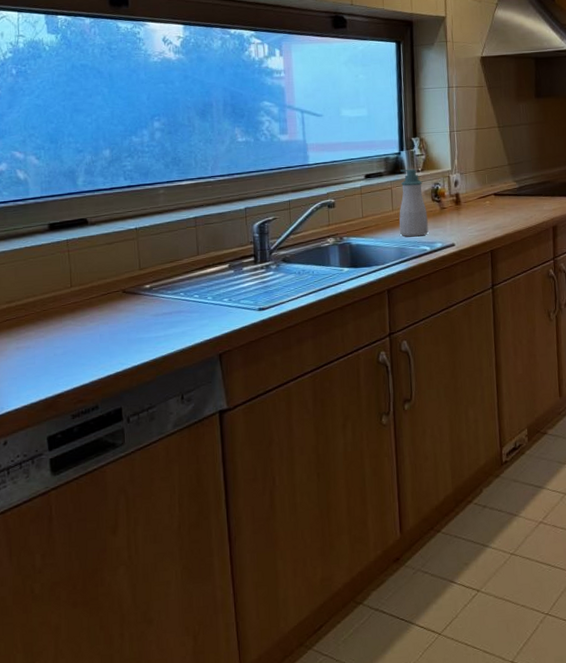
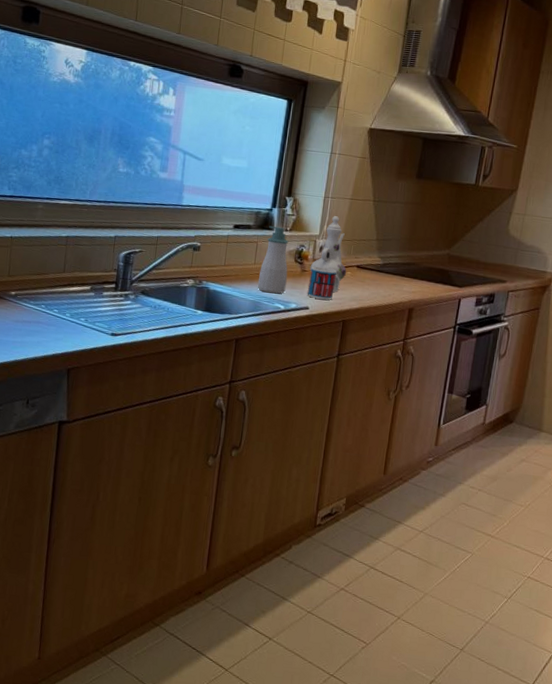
ewer: none [448,148,486,222] -> present [309,216,347,290]
mug: none [449,201,481,234] -> present [307,266,341,300]

